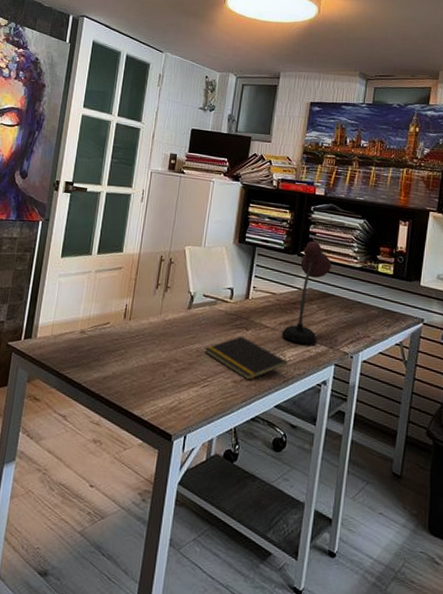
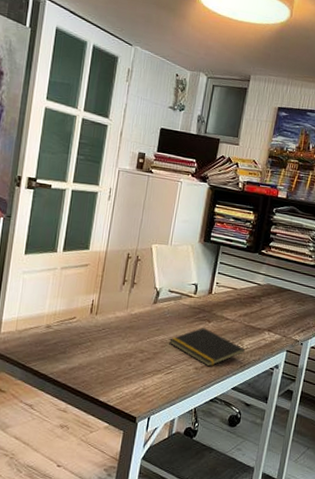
desk lamp: present [281,241,331,345] -> none [240,241,289,335]

